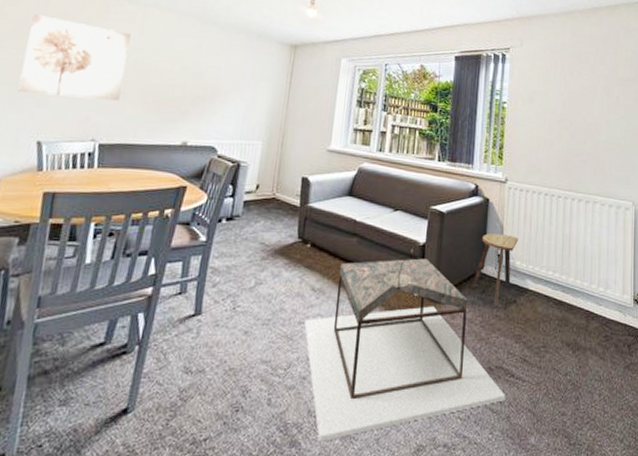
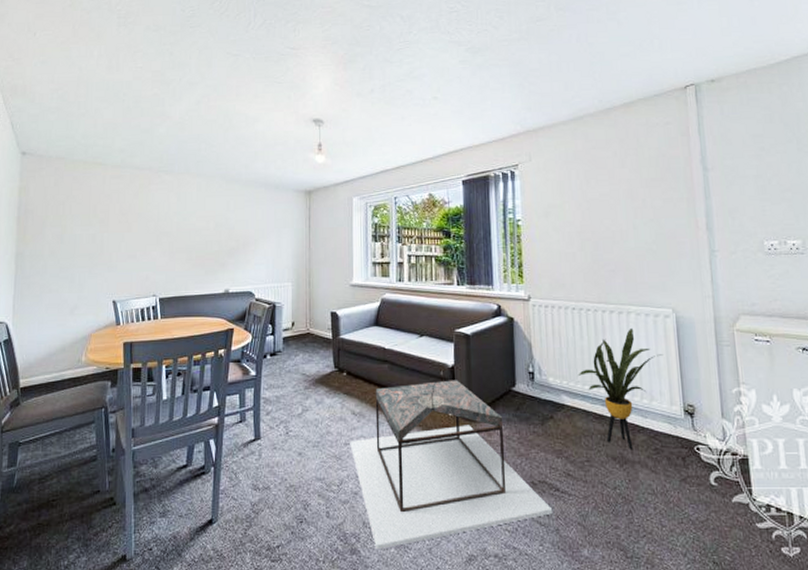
wall art: present [17,14,131,101] -> none [92,194,171,262]
stool: present [472,233,518,306] -> none [505,352,548,423]
house plant: none [543,217,621,336] -> present [578,327,663,449]

